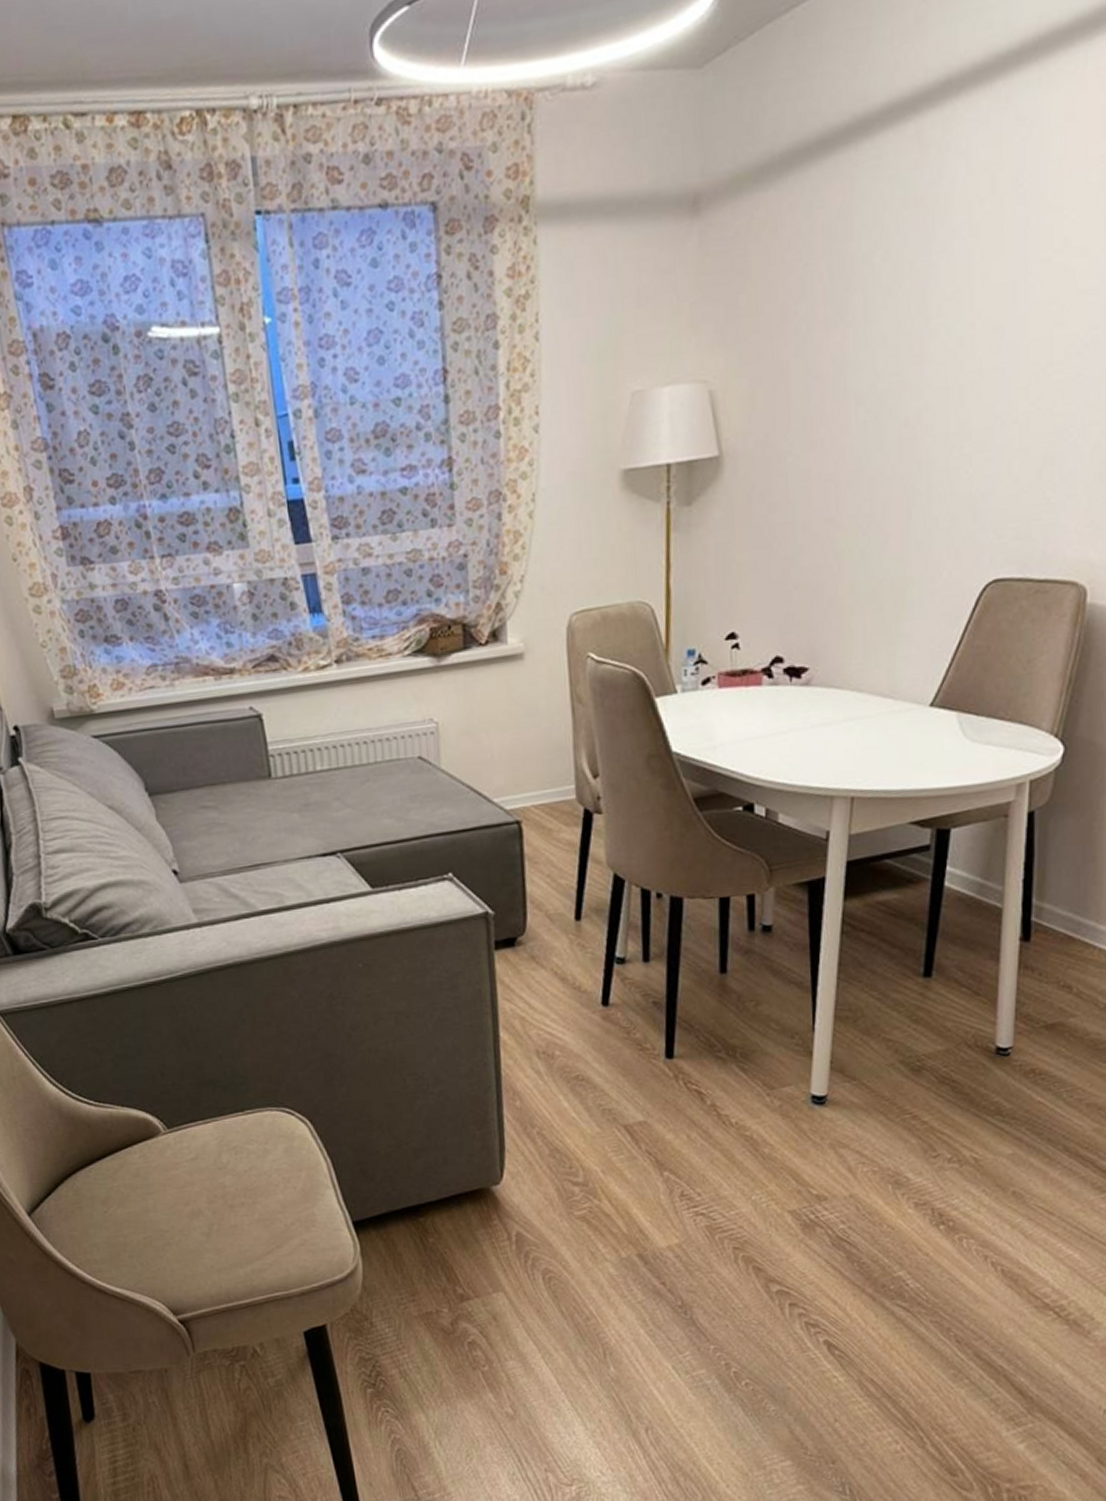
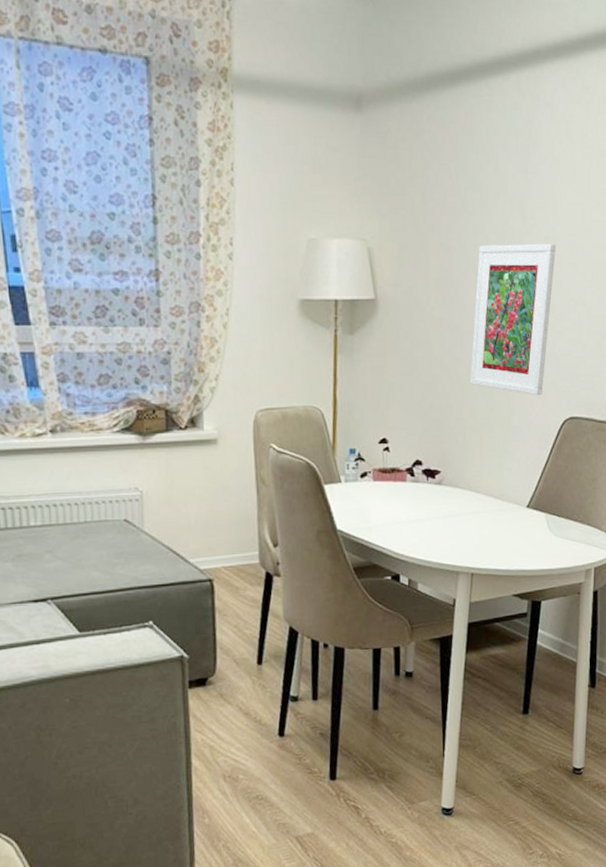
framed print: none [848,345,975,556] -> present [470,243,557,396]

